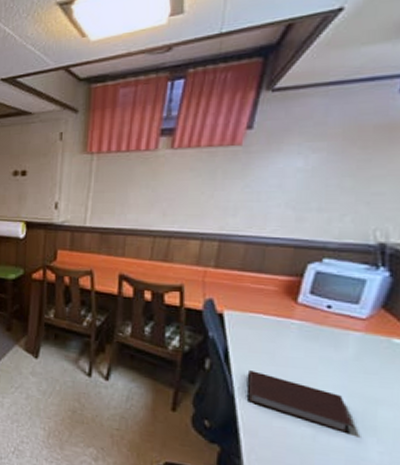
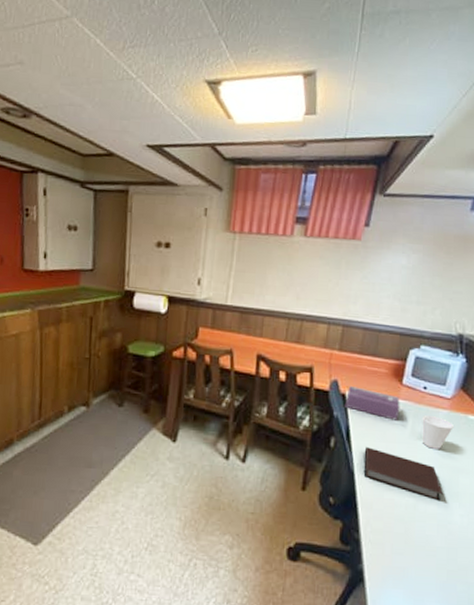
tissue box: none [222,305,294,343] -> present [344,386,400,421]
cup: none [324,338,370,376] -> present [422,416,454,449]

